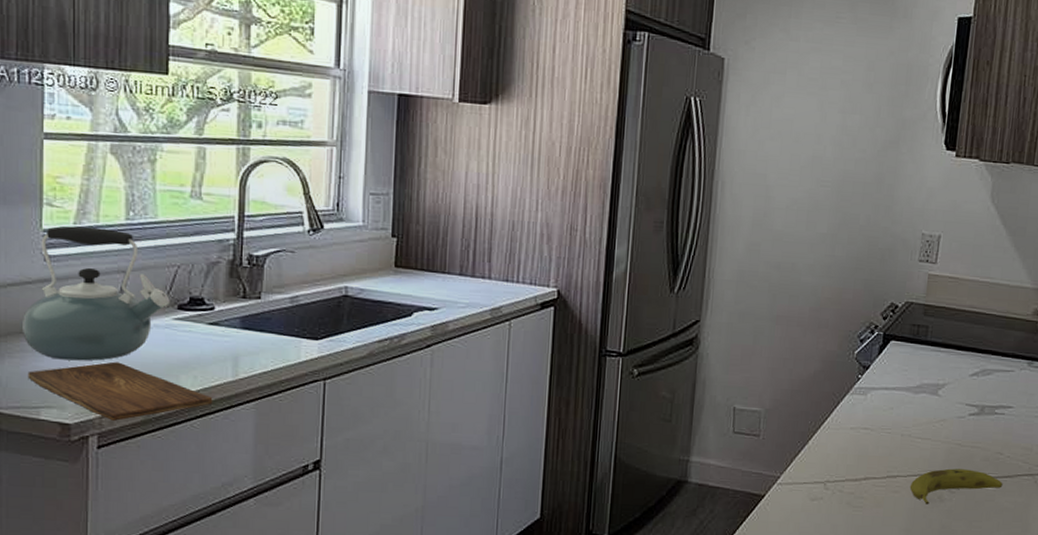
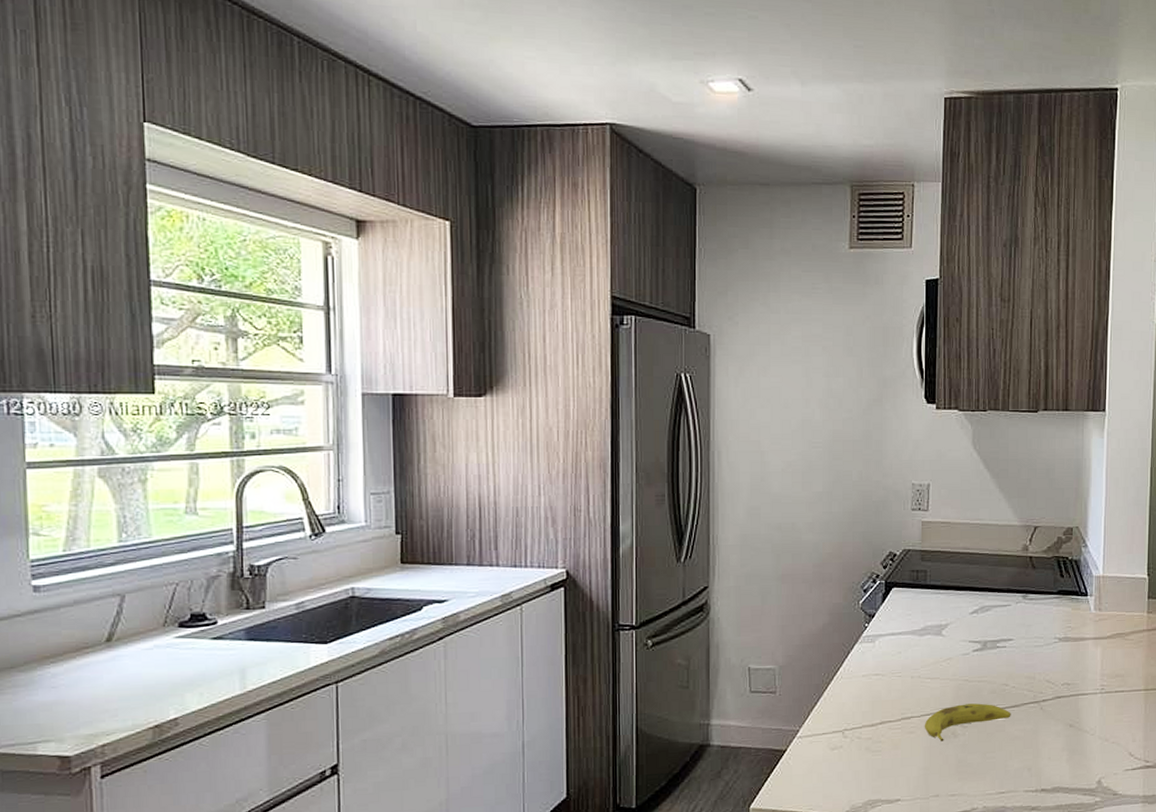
kettle: present [21,226,170,361] -> none [12,553,170,691]
cutting board: present [27,361,213,421] -> none [21,687,221,748]

